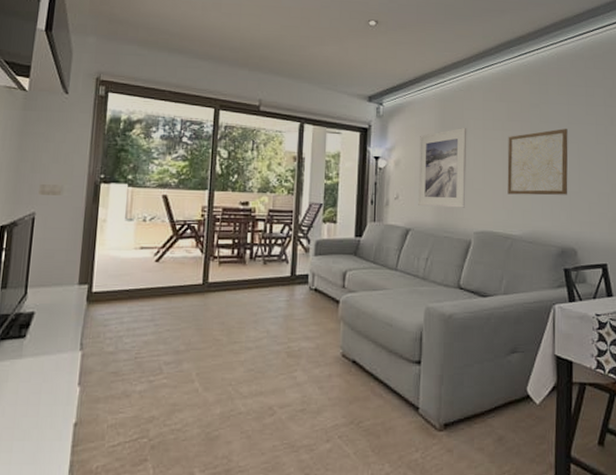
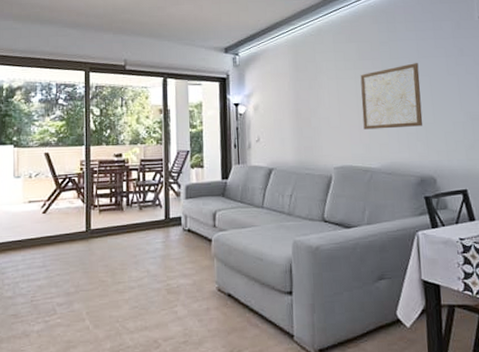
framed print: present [418,128,467,208] -> none [276,70,324,147]

